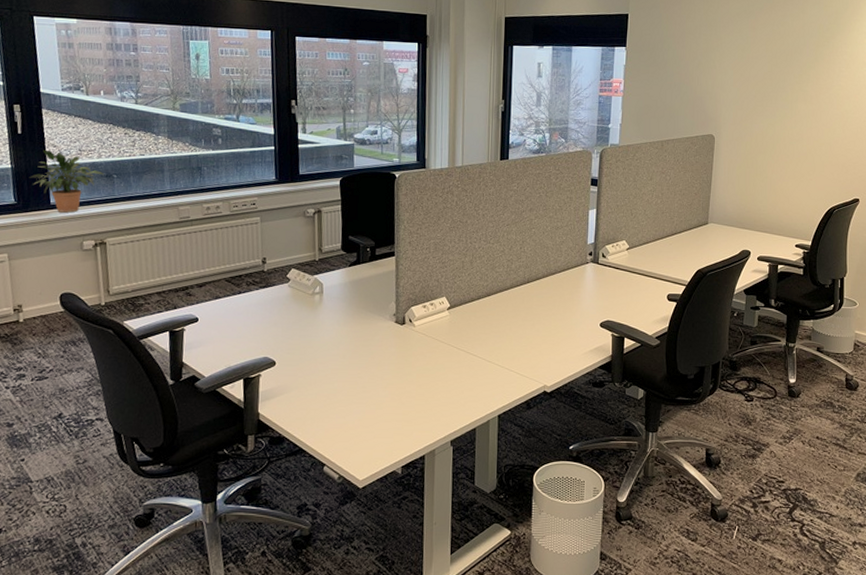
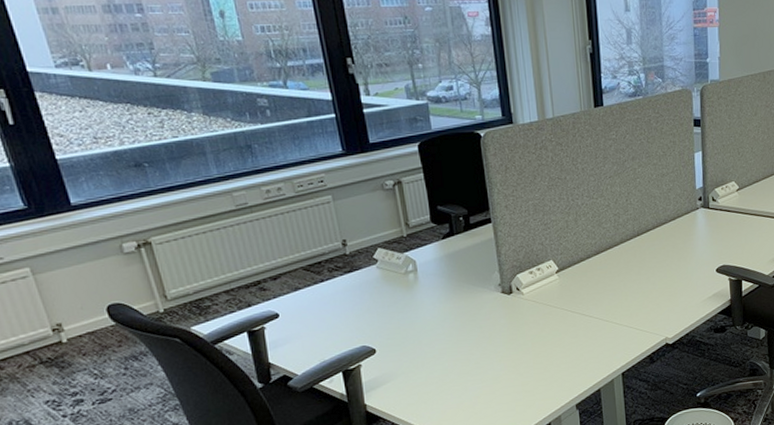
potted plant: present [30,150,104,213] -> none [37,141,132,213]

